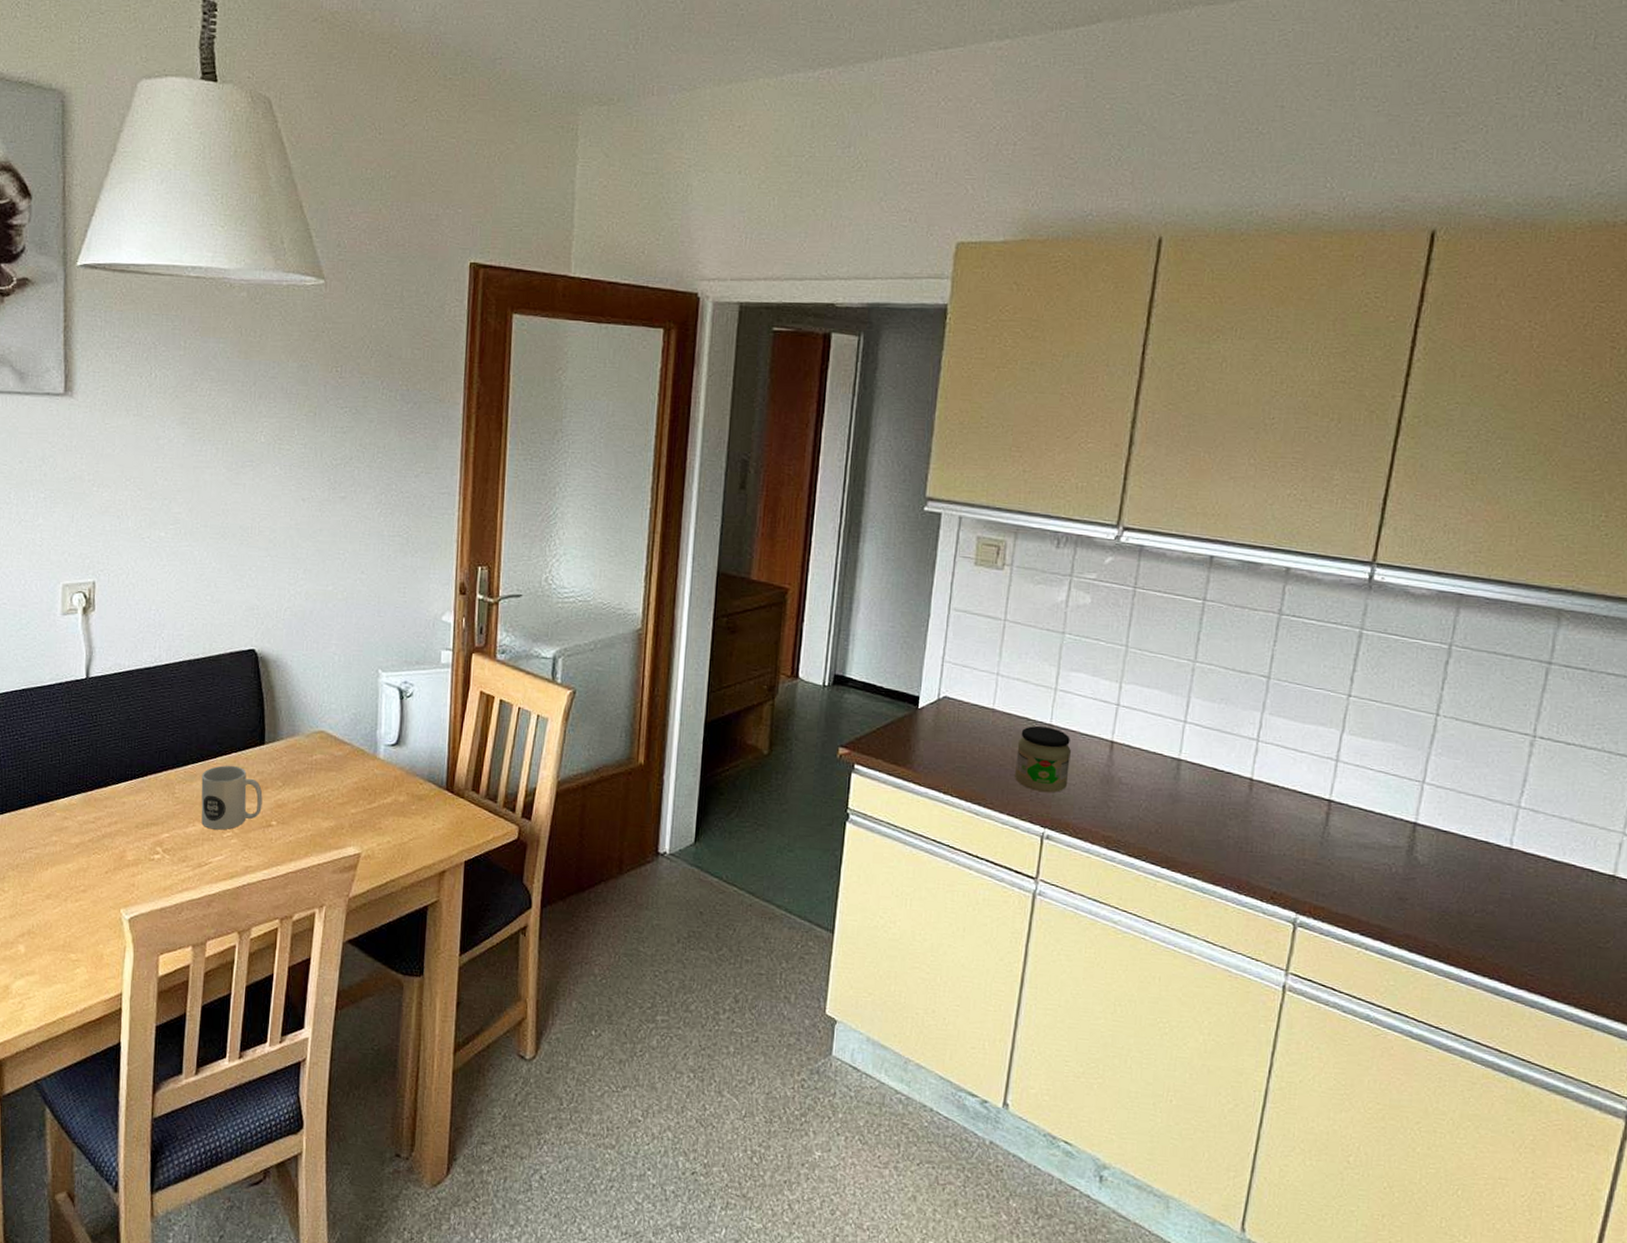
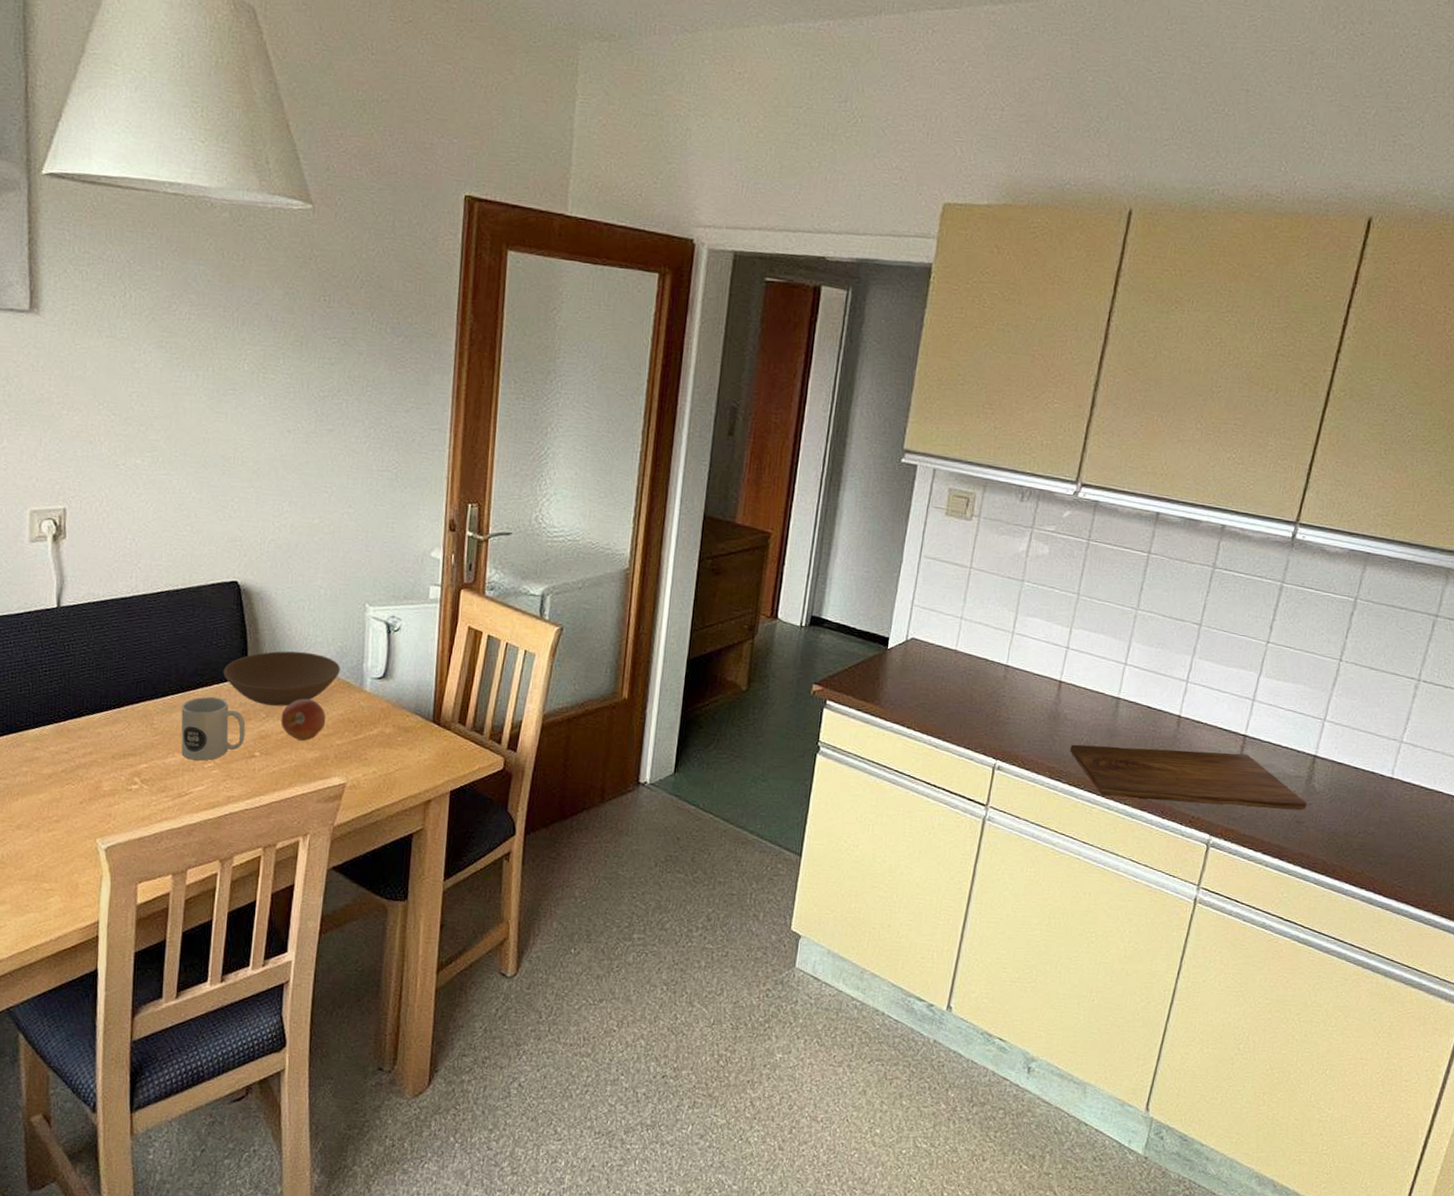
bowl: none [241,718,354,775] -> present [223,651,340,707]
fruit: none [297,766,341,810] -> present [281,698,326,741]
jar: present [1014,725,1071,793] -> none [971,666,1024,728]
cutting board: none [1127,810,1410,885] -> present [1069,744,1308,810]

